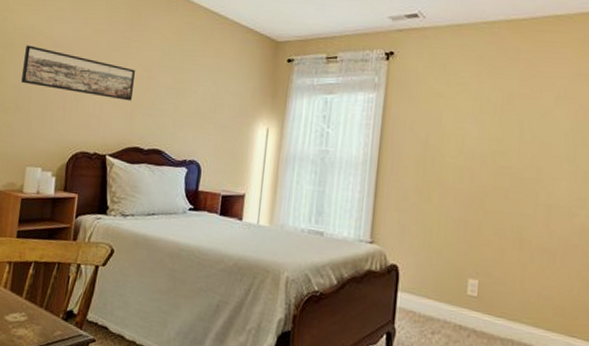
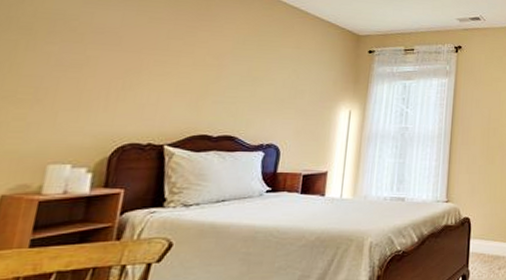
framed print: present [21,45,135,101] -> none [44,31,203,89]

